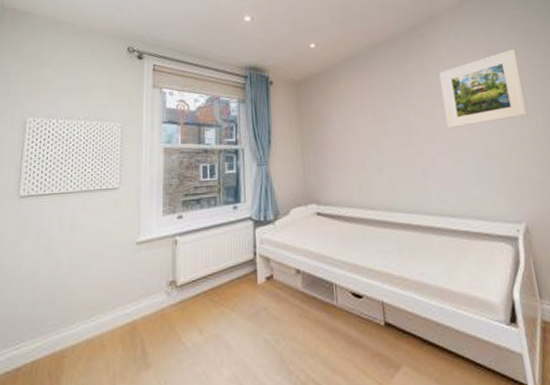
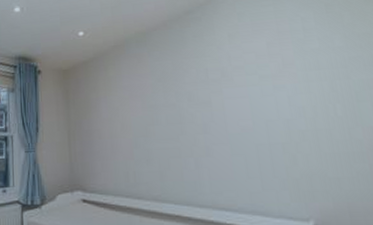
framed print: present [439,49,528,129] -> none [217,29,324,118]

